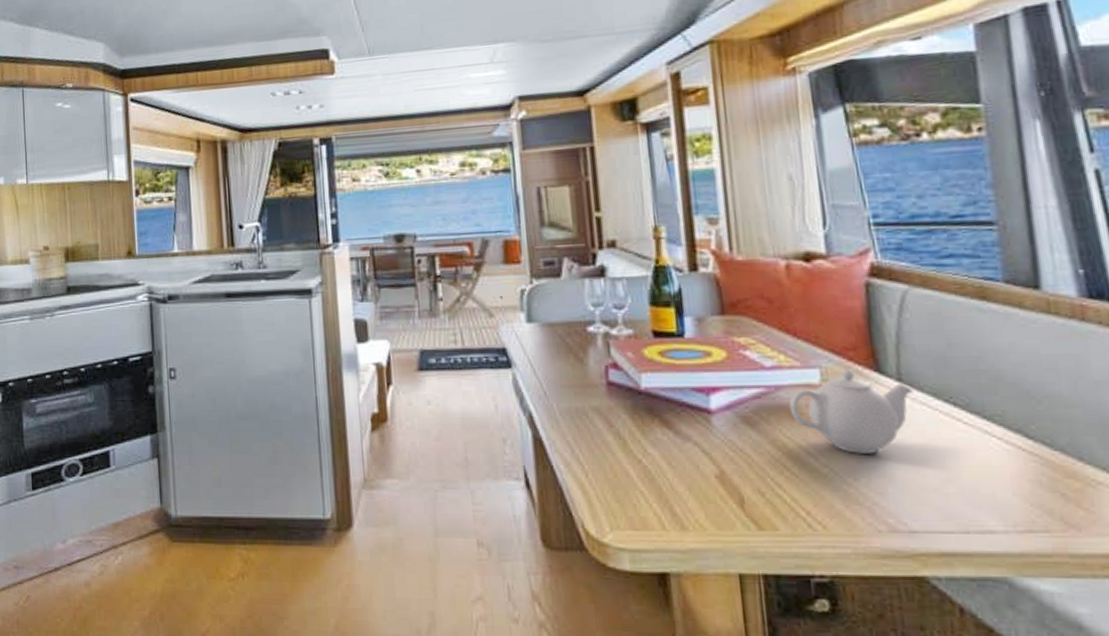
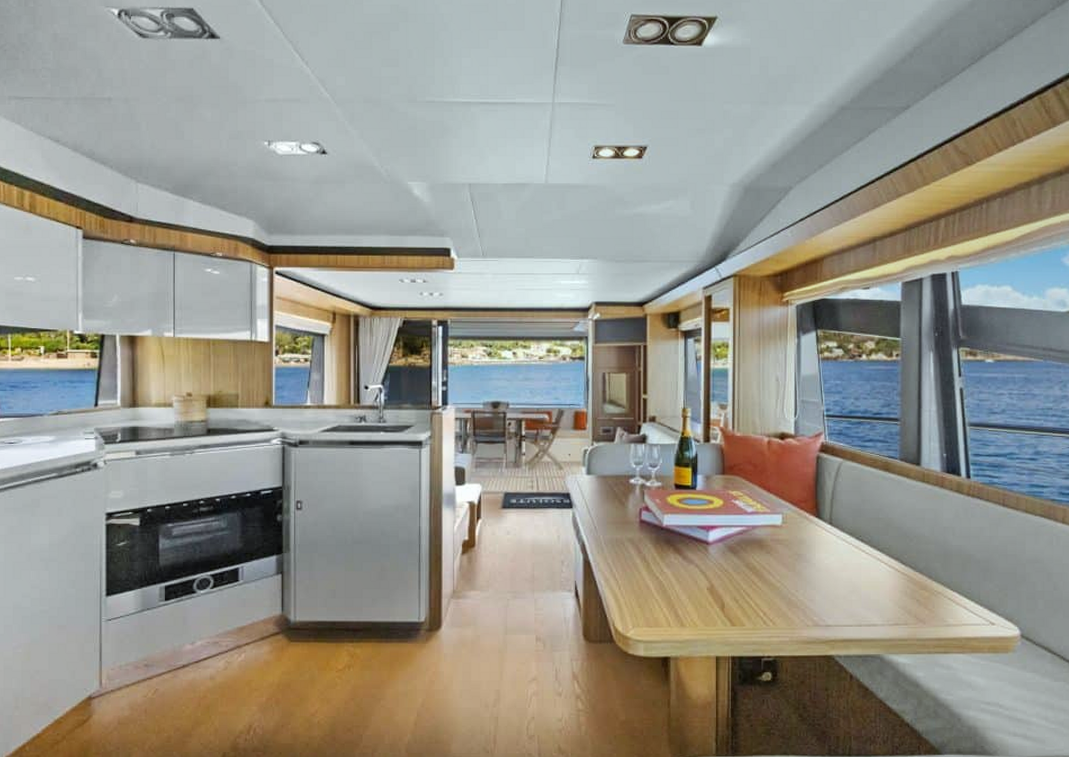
teapot: present [788,369,914,454] -> none [760,515,838,573]

